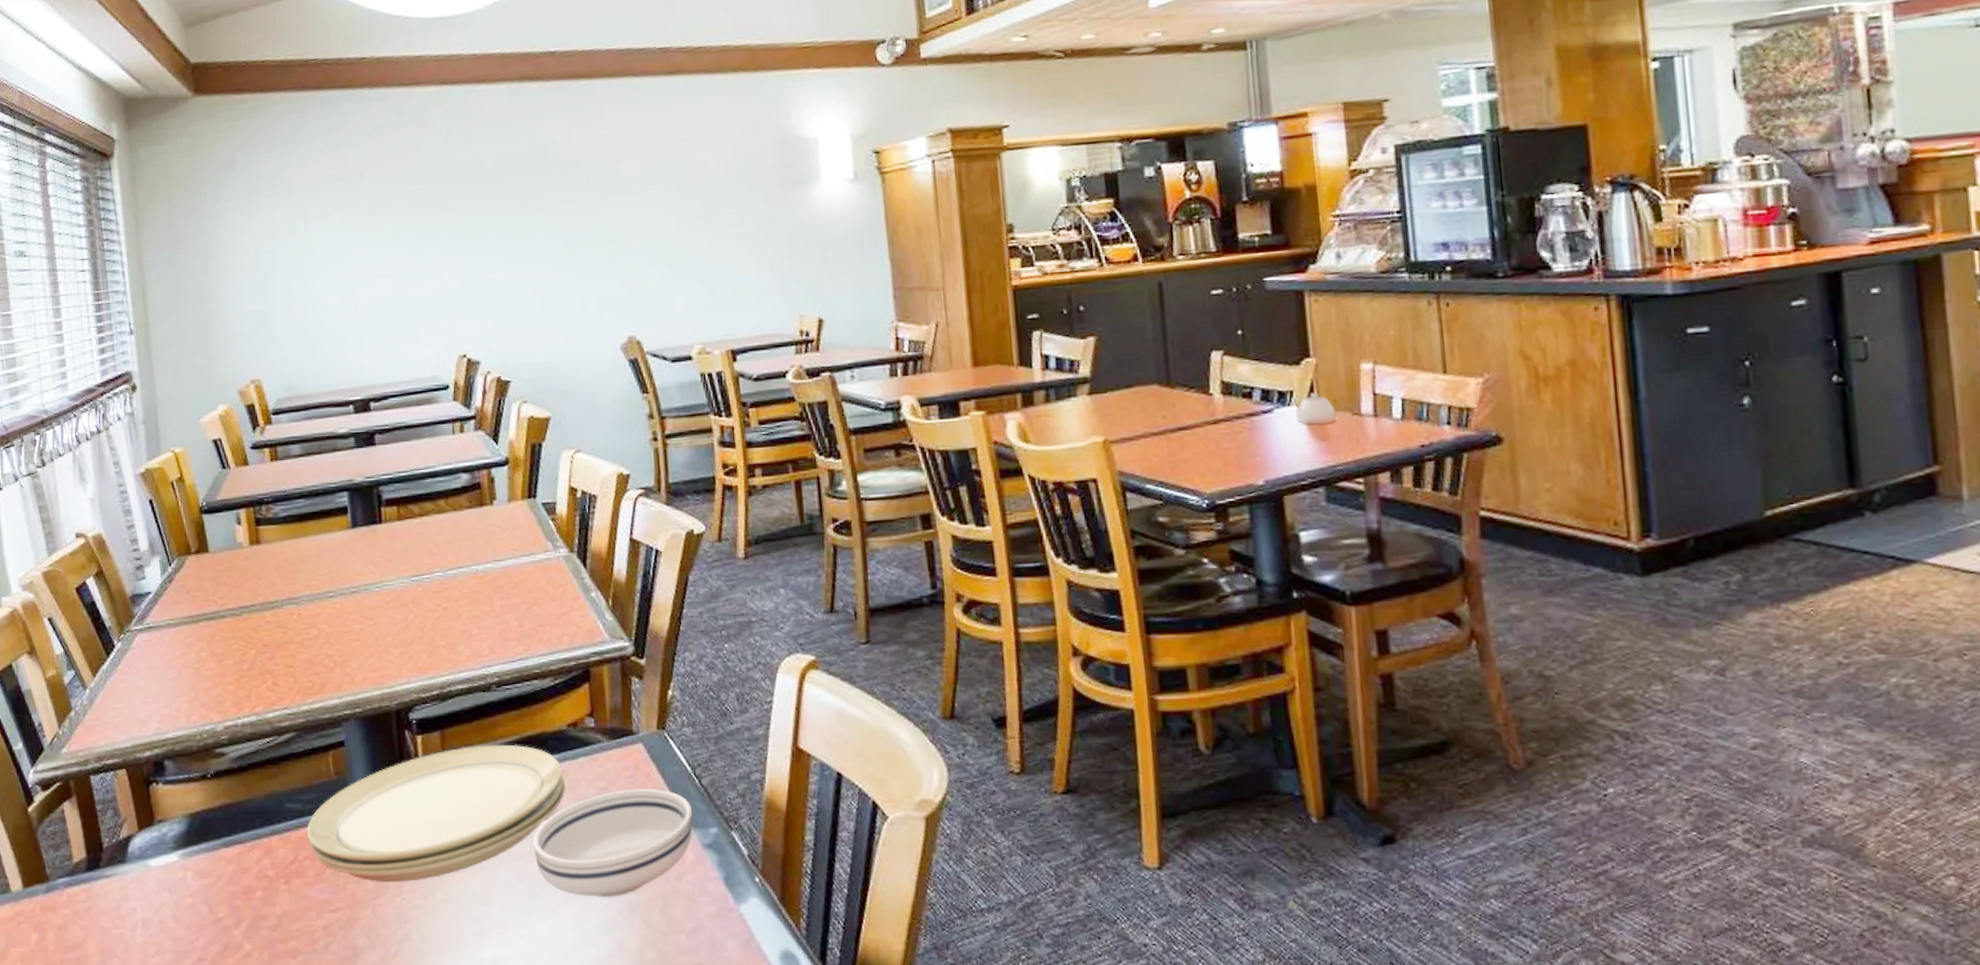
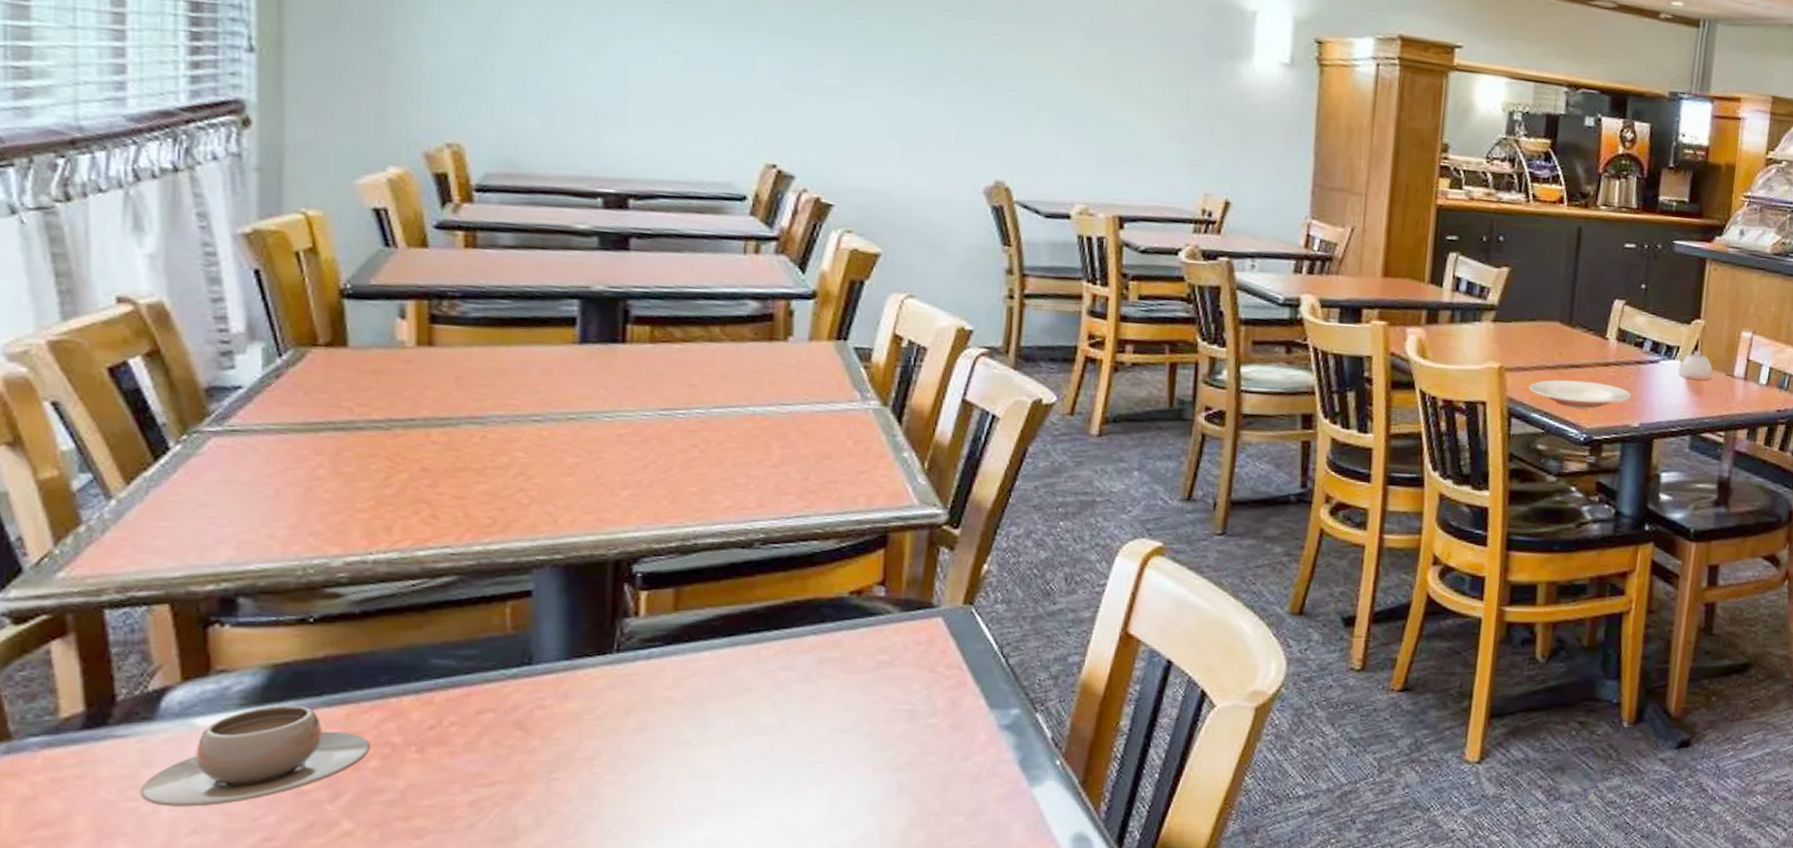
teacup: none [122,846,256,933] -> present [139,705,372,807]
plate: present [306,744,566,883] -> none [458,607,838,755]
bowl: present [532,788,693,897] -> none [783,664,993,776]
plate: none [1138,442,1249,474] -> present [1529,379,1631,409]

